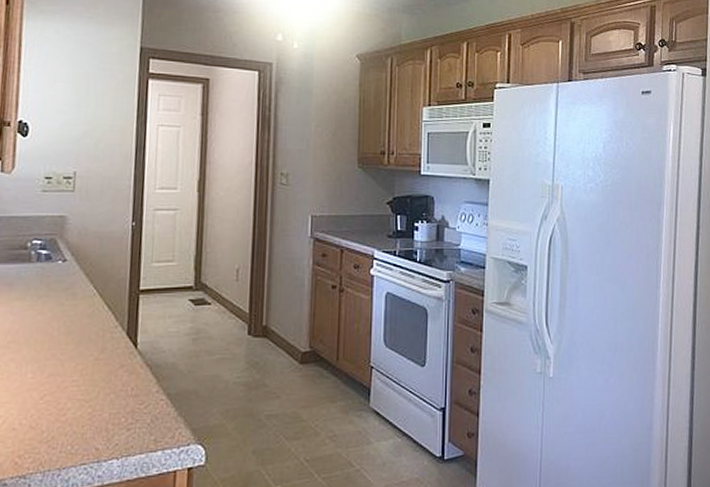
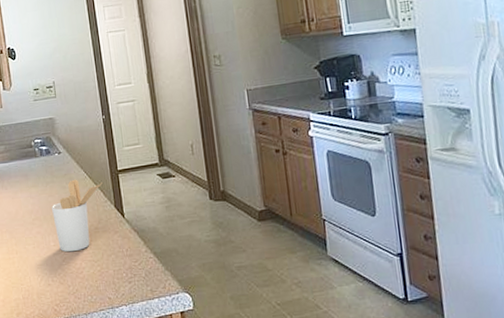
utensil holder: none [38,295,116,388] -> present [52,179,102,252]

